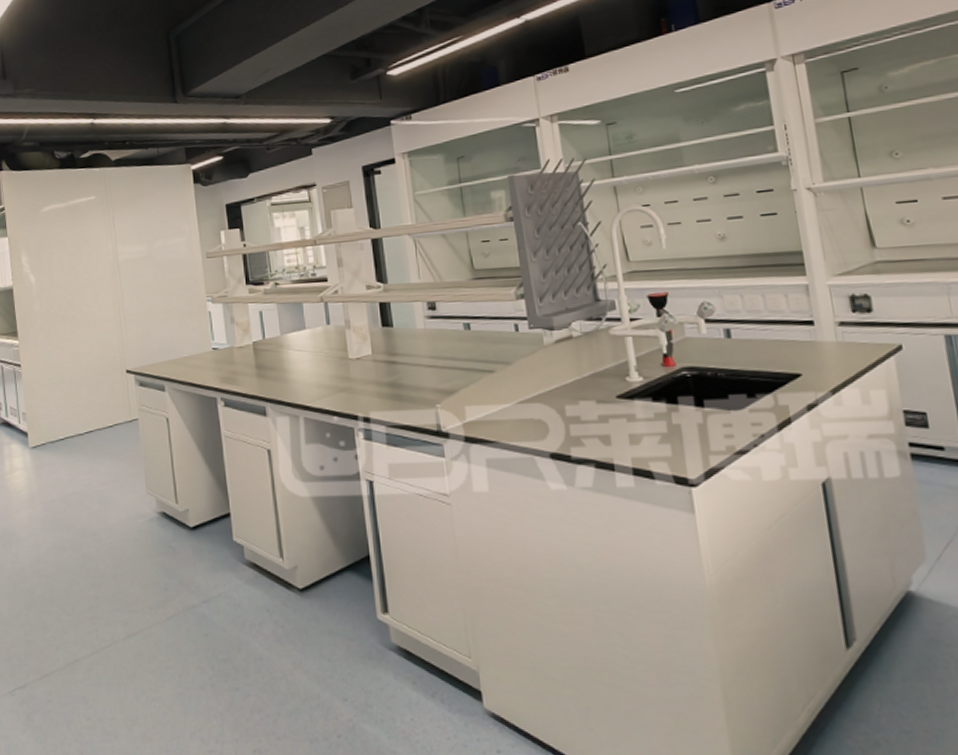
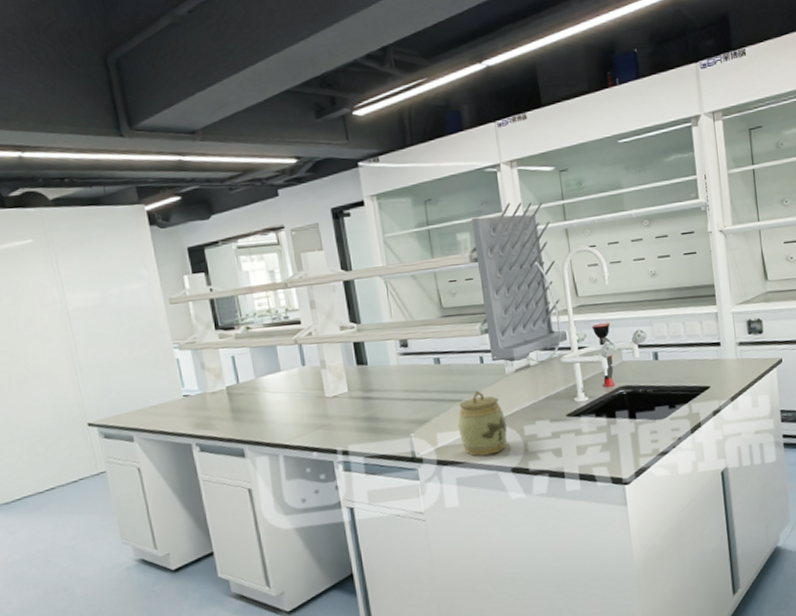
jar: none [488,361,545,436] -> present [457,390,507,457]

